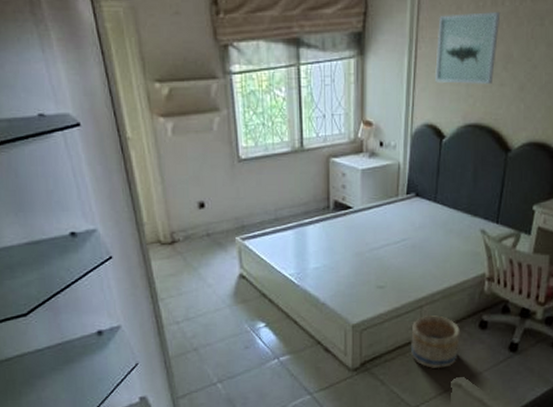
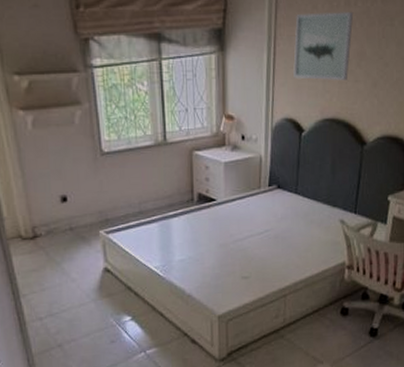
basket: present [410,315,461,369] -> none [275,304,324,356]

